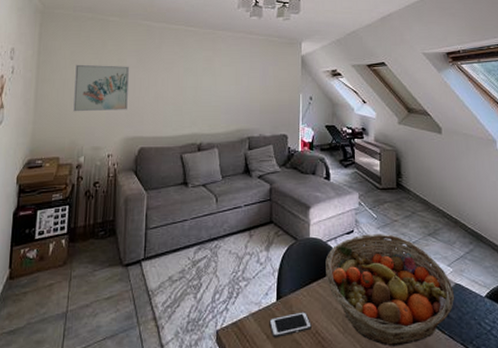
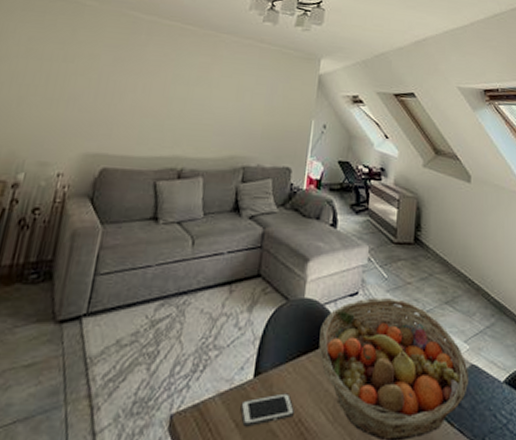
wall art: present [73,64,129,112] -> none [19,54,103,119]

